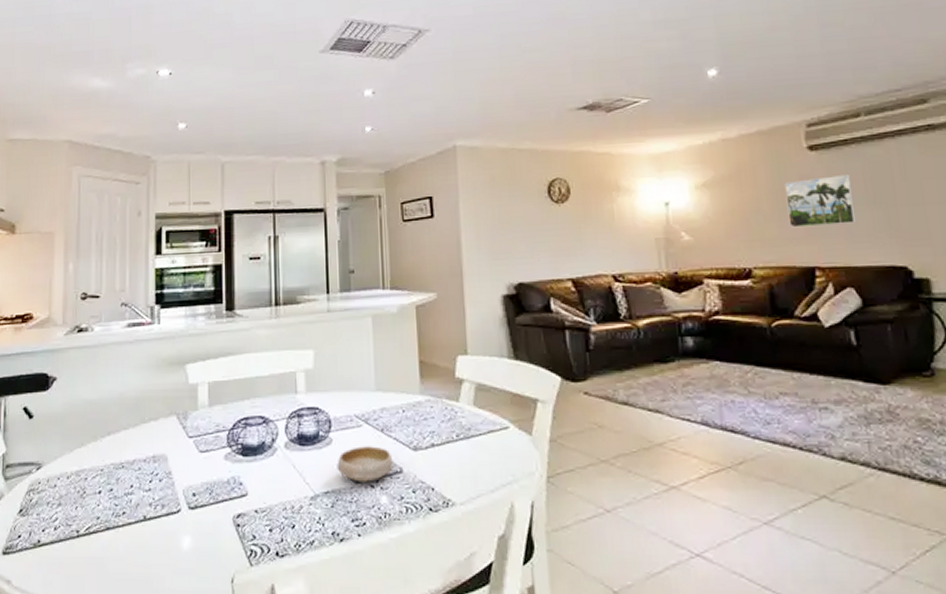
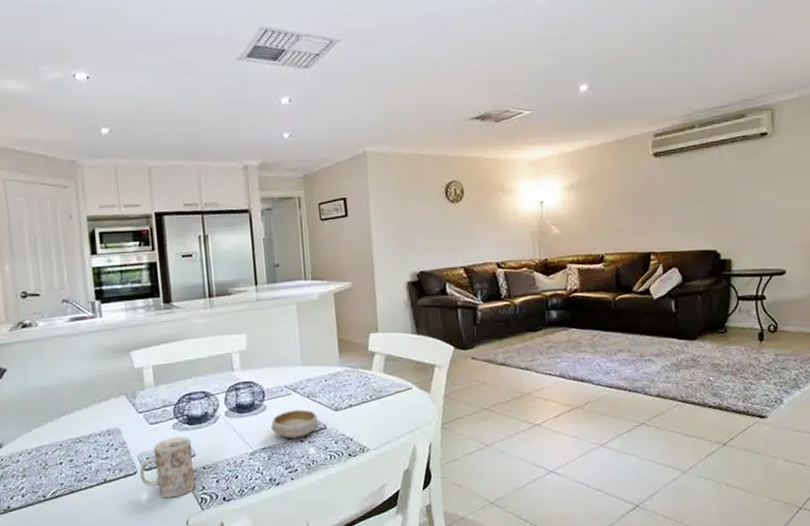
mug: none [184,469,245,547] -> present [140,436,195,498]
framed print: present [784,173,857,228] -> none [633,176,684,221]

